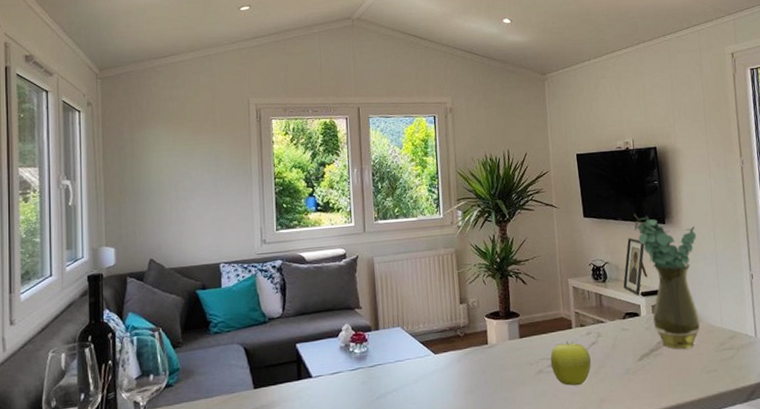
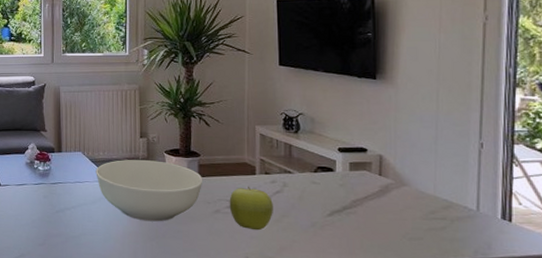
bowl: none [416,326,525,394] -> present [96,159,203,222]
picture frame: present [623,238,648,295] -> none [318,91,348,150]
vase: present [633,214,701,349] -> none [338,66,415,211]

